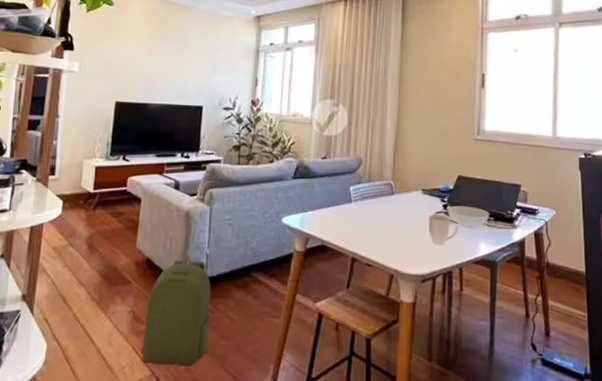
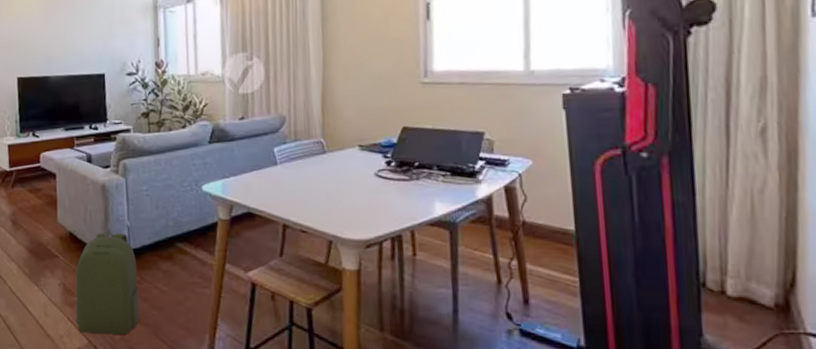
mug: present [429,214,458,246] -> none [369,172,407,208]
bowl: present [447,206,490,228] -> none [391,161,445,186]

